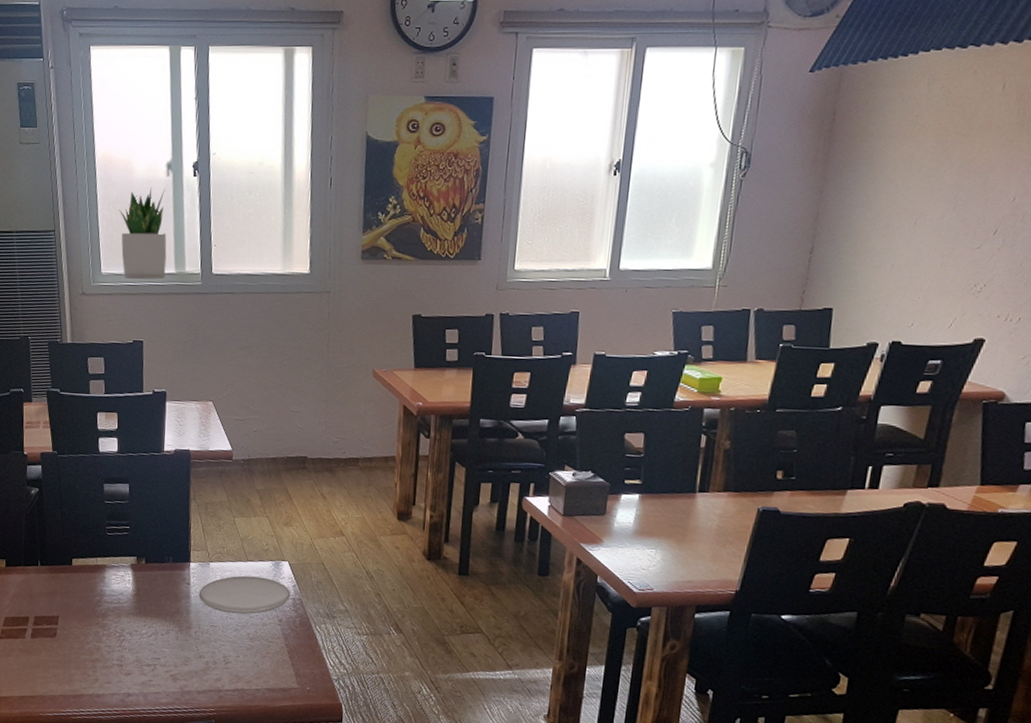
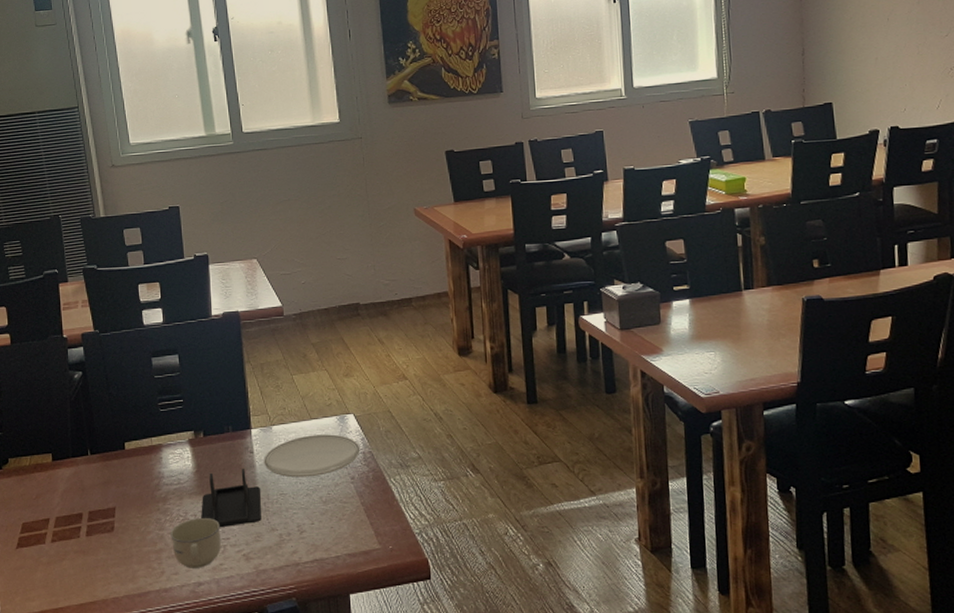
cup: none [106,636,152,681] -> present [170,517,221,568]
planter: present [119,187,167,280] -> none [142,56,196,147]
napkin holder: none [136,597,193,648] -> present [201,468,261,527]

